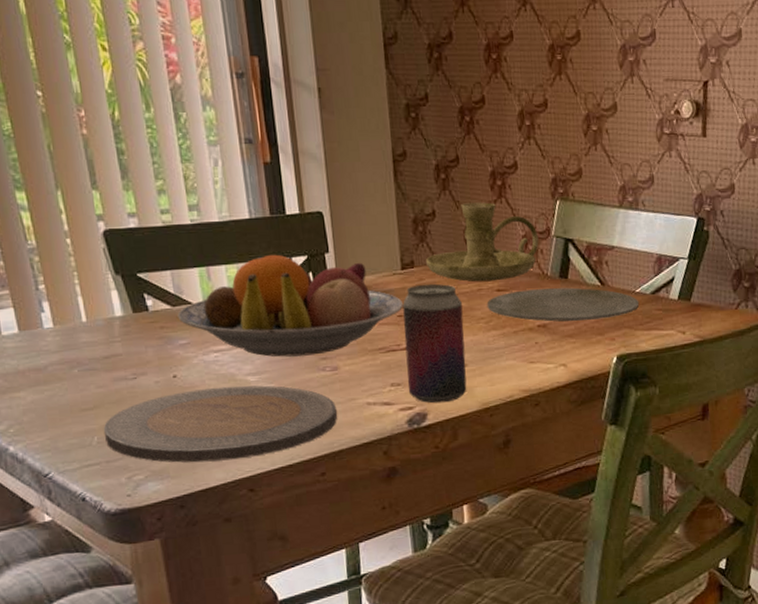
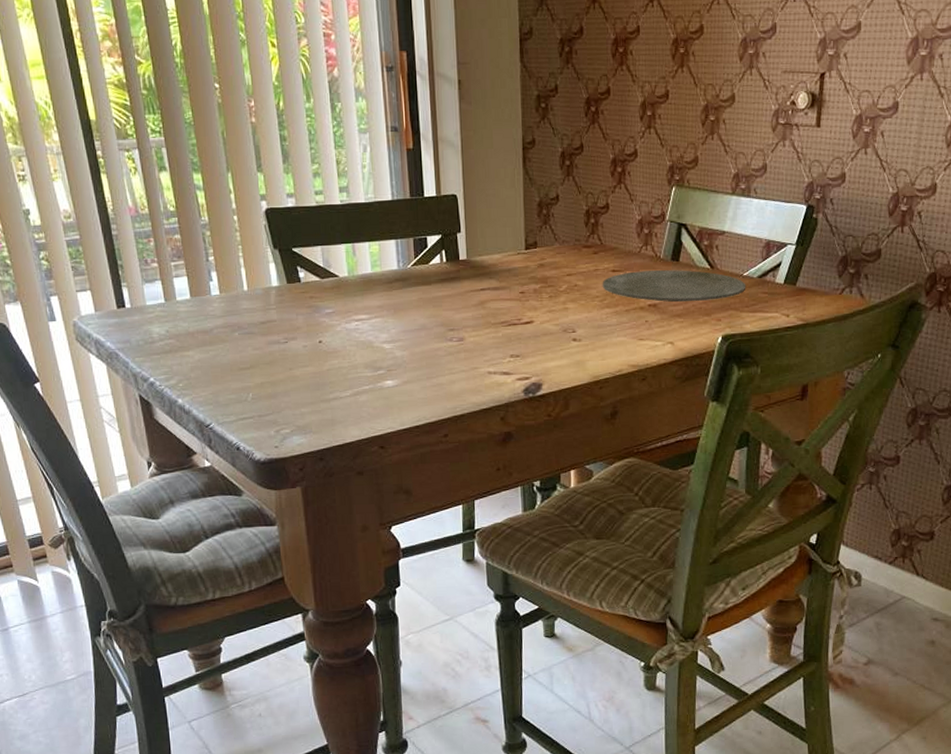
plate: present [103,385,337,463] -> none [257,352,461,420]
fruit bowl: present [177,254,403,357] -> none [325,233,525,327]
beverage can: present [402,283,467,403] -> none [525,263,580,375]
candle holder: present [426,202,539,282] -> none [548,188,654,263]

